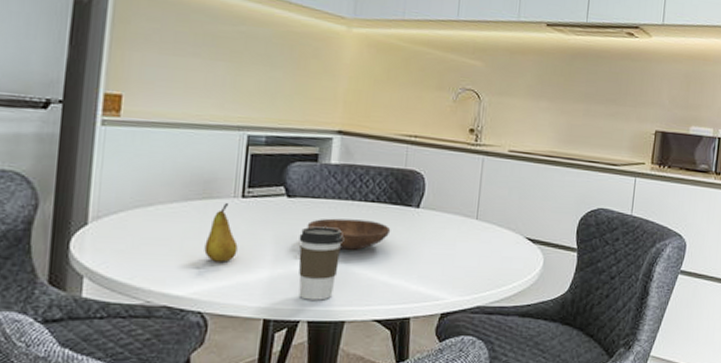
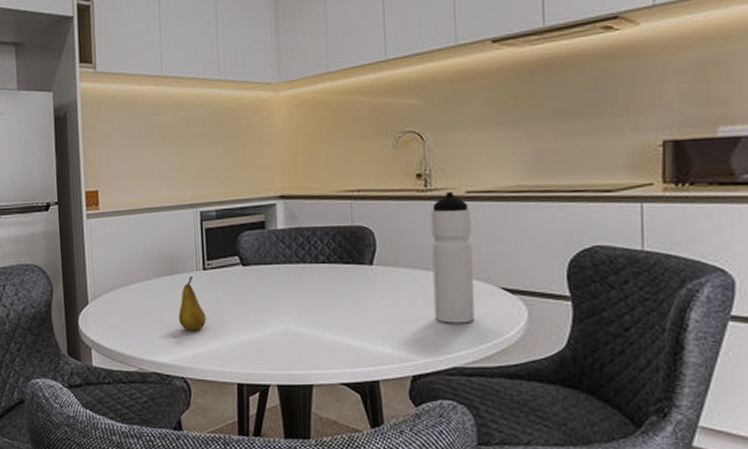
coffee cup: present [298,226,343,301] -> none [258,292,300,365]
bowl: present [307,218,391,251] -> none [264,282,346,315]
water bottle: none [468,148,510,267] -> present [430,191,475,324]

